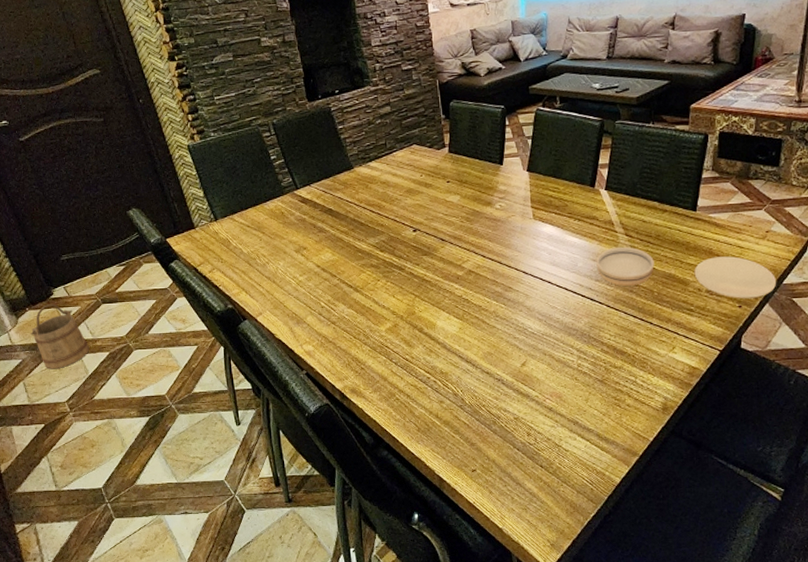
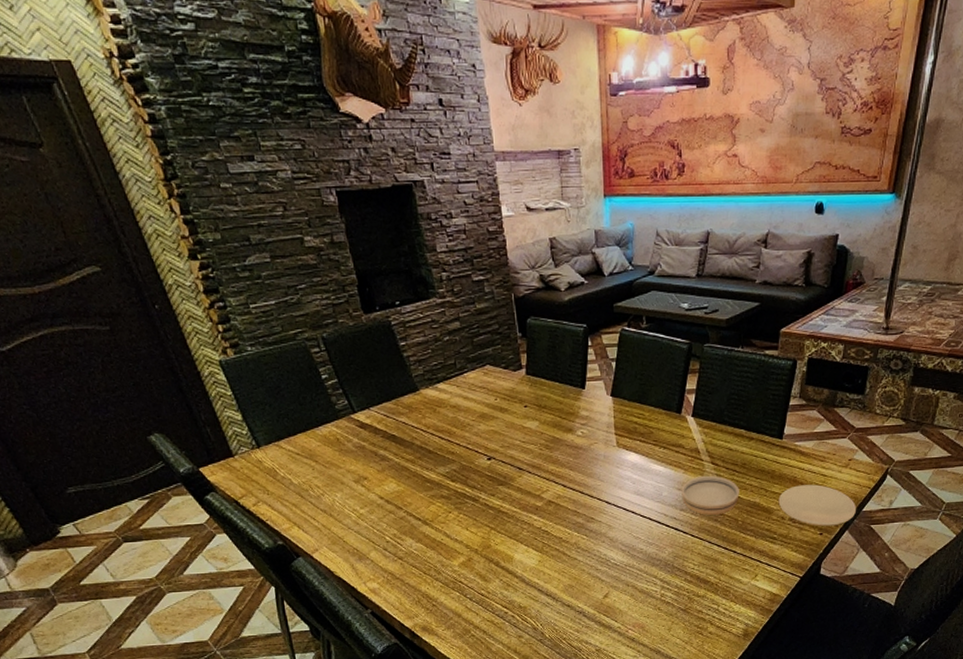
bucket: present [30,304,90,370] -> none [34,544,112,618]

